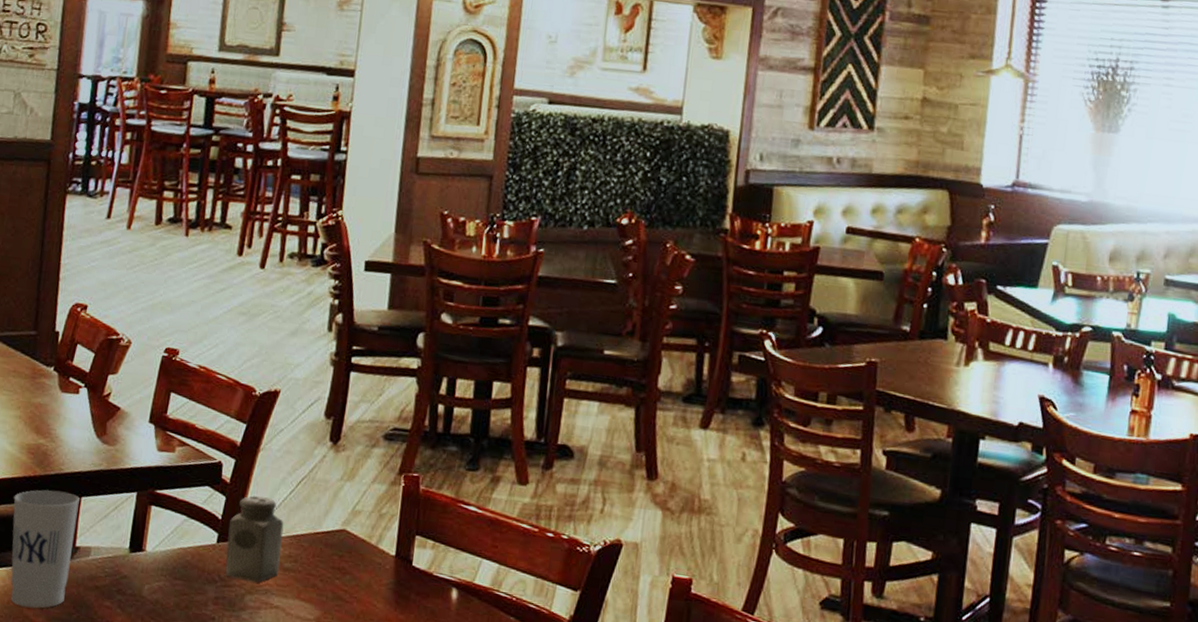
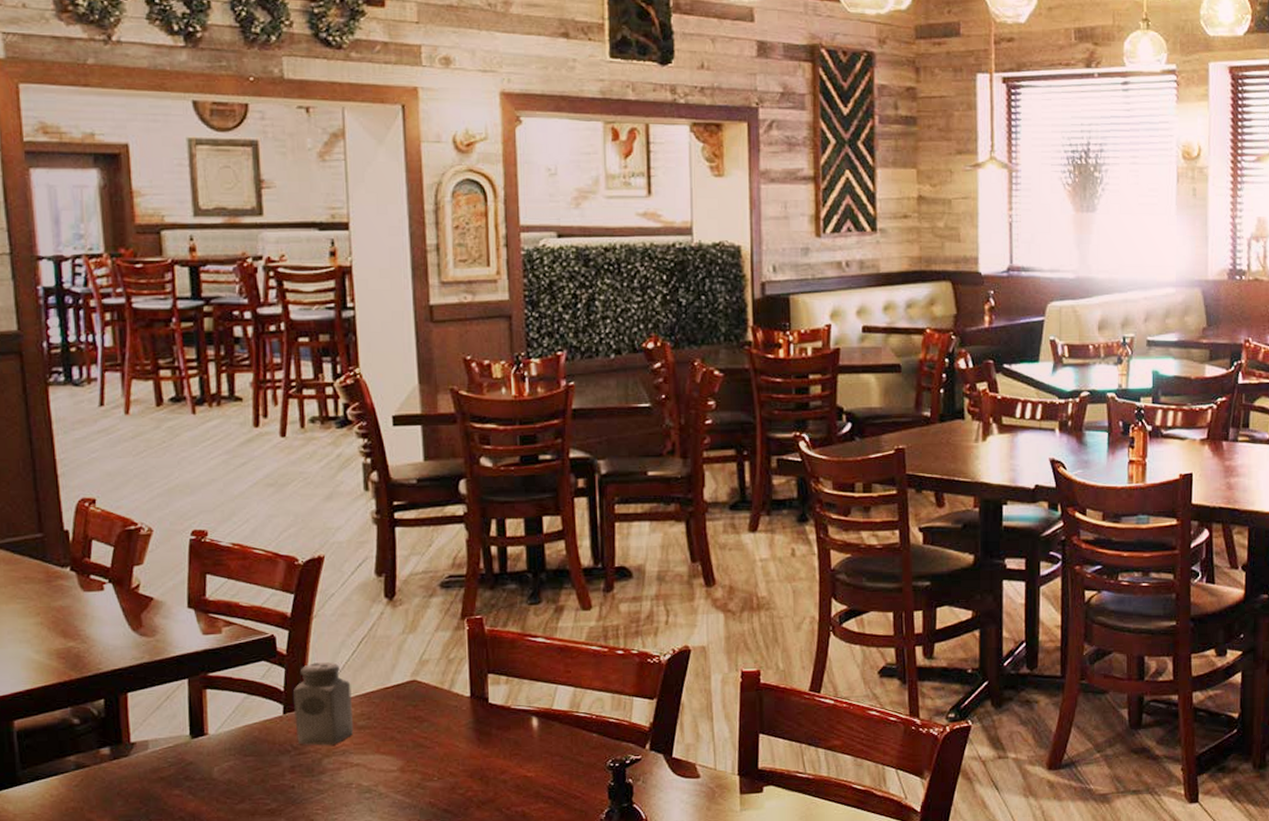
cup: present [10,490,80,608] -> none [51,690,129,811]

